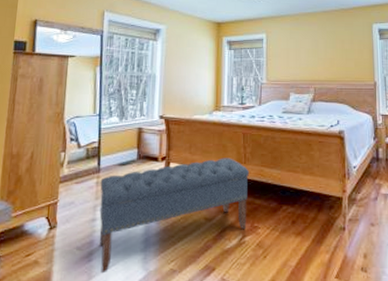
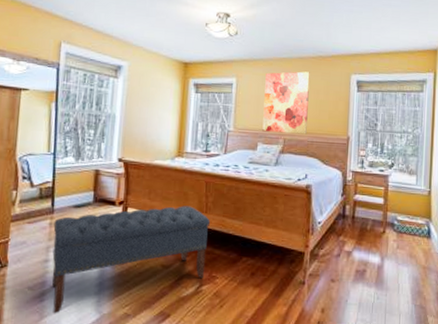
wall art: none [293,24,335,82] -> present [262,71,310,135]

